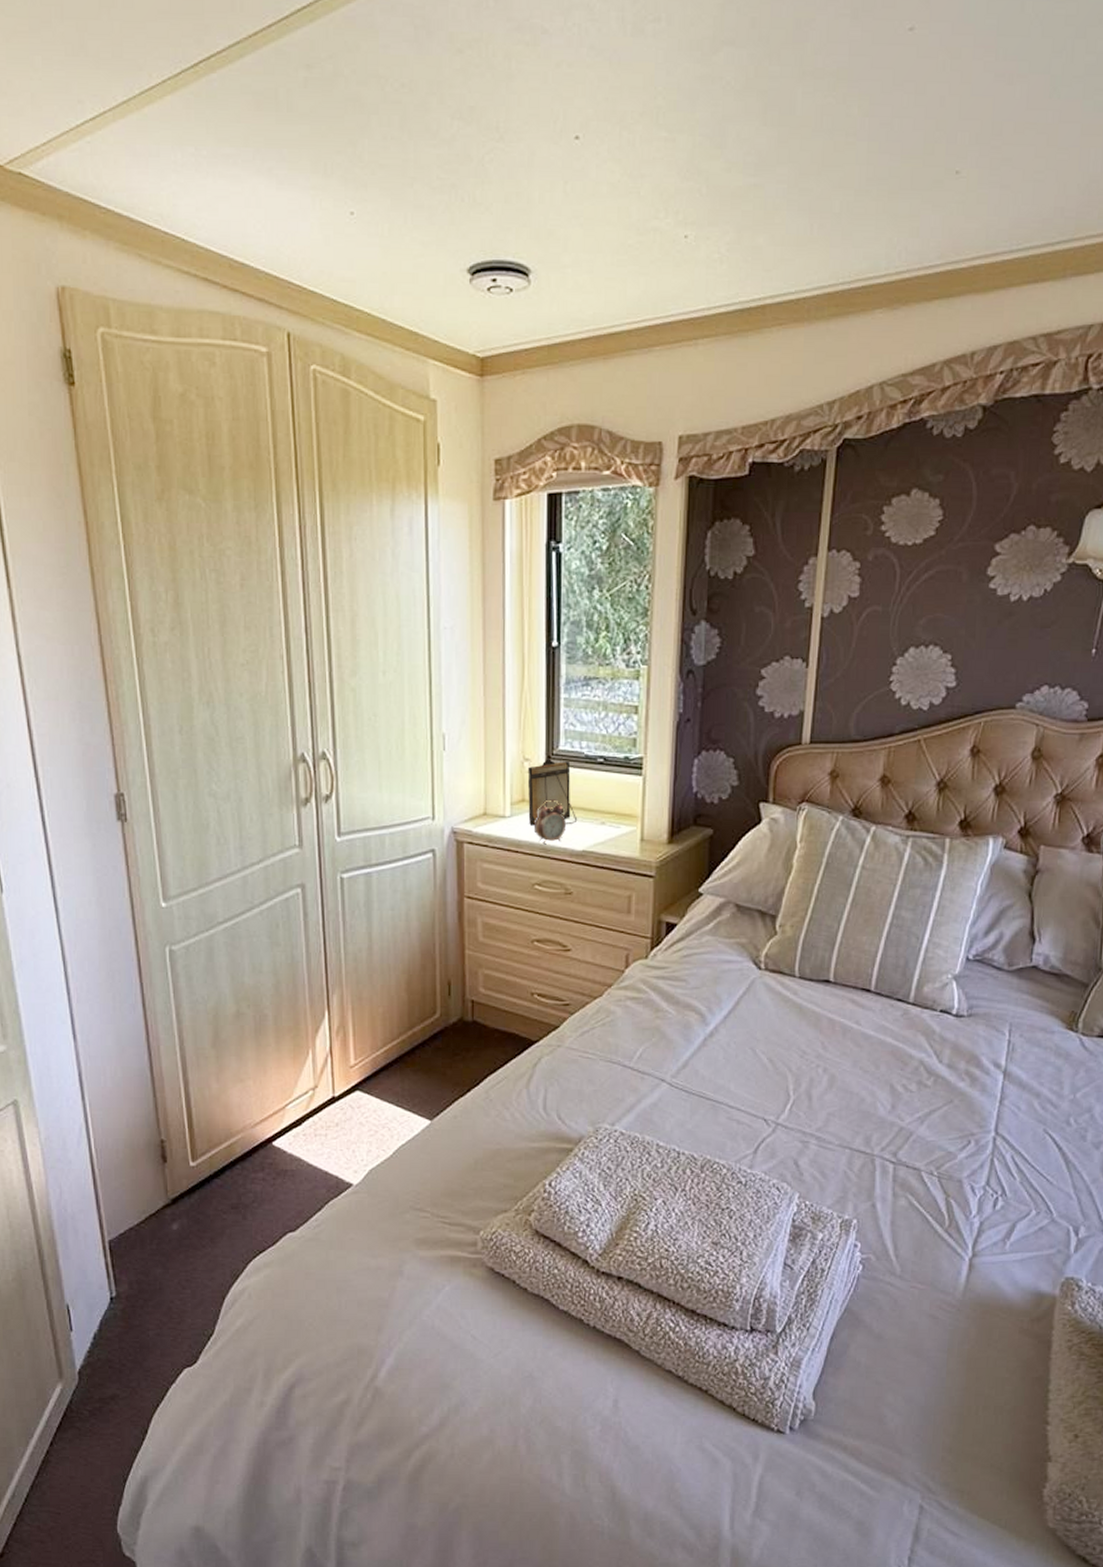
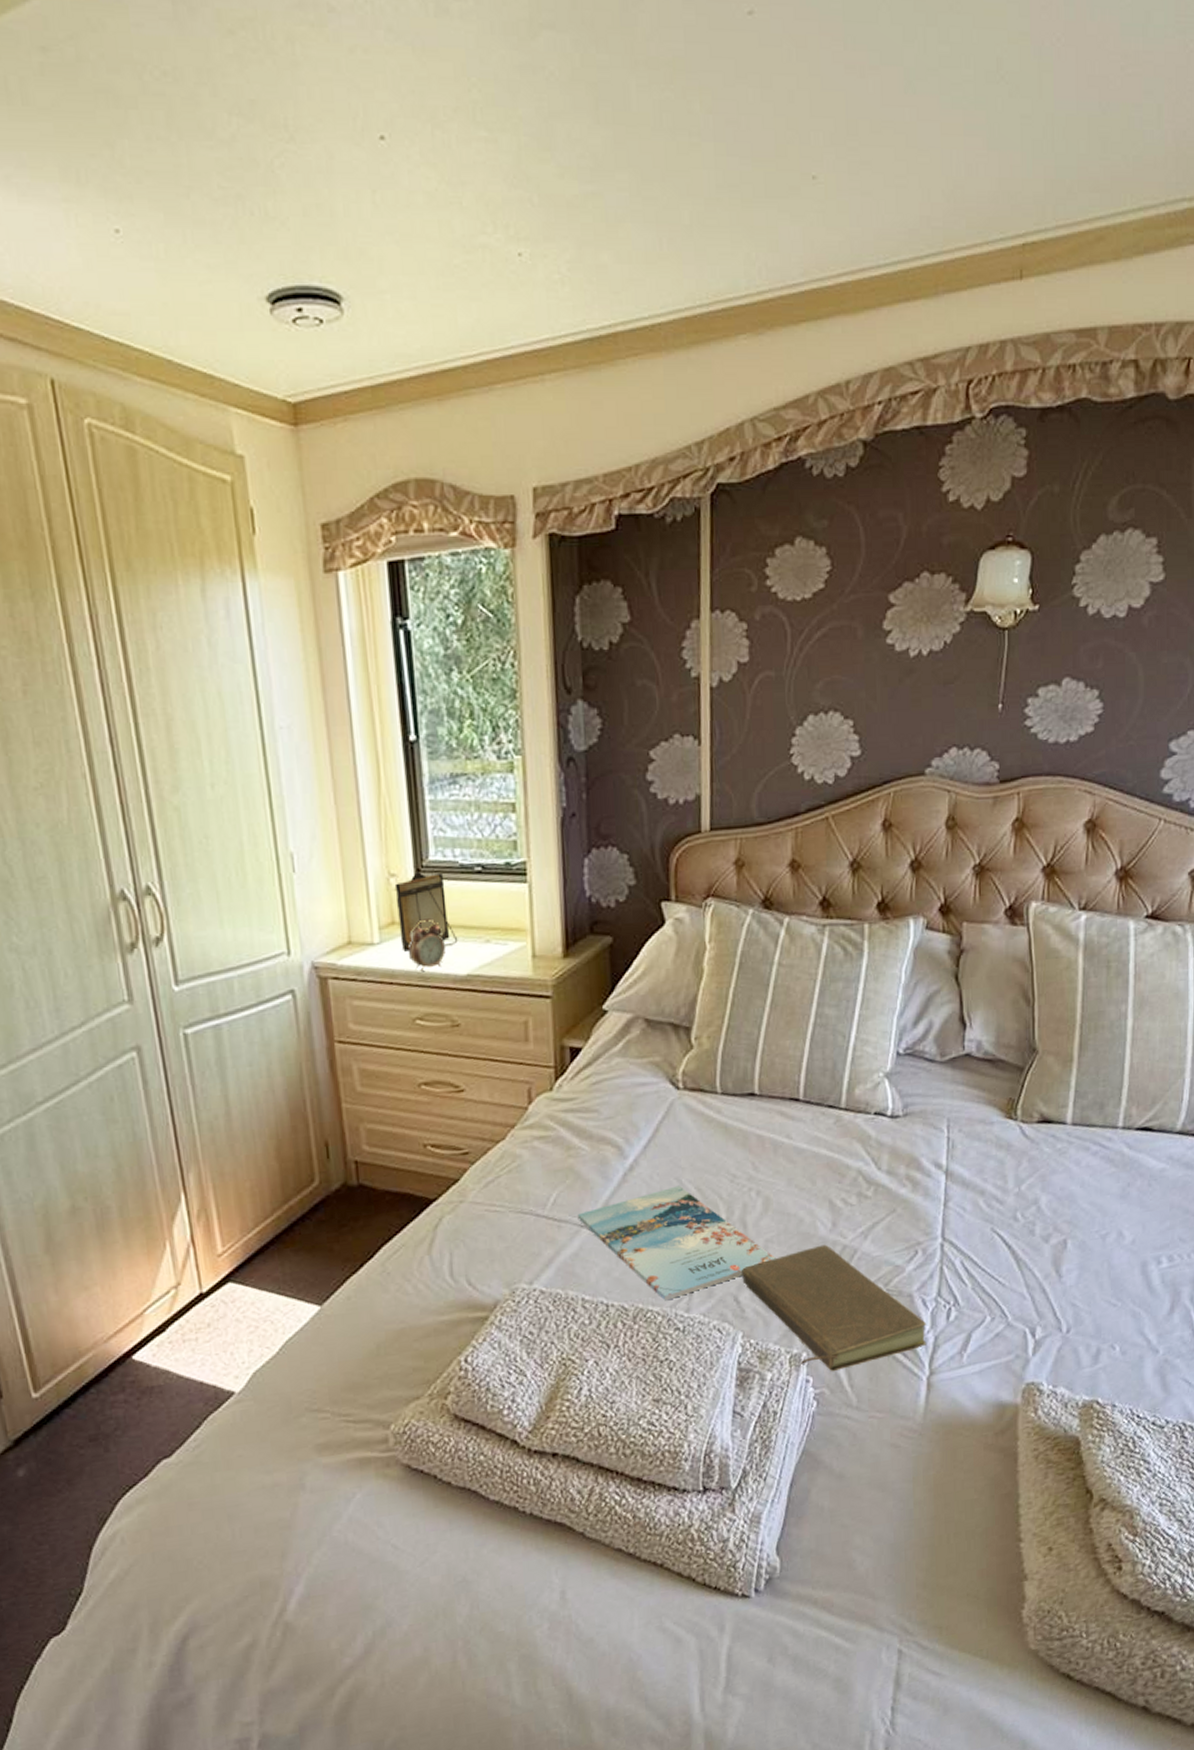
magazine: none [659,1055,836,1156] -> present [577,1185,776,1301]
book: none [803,1124,974,1241] -> present [742,1244,927,1372]

